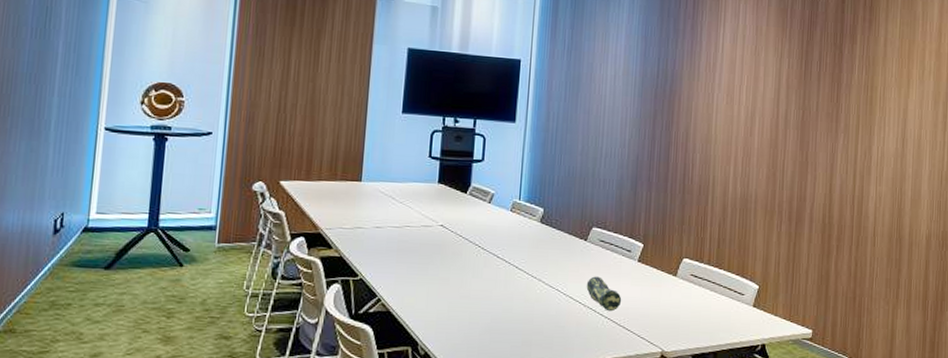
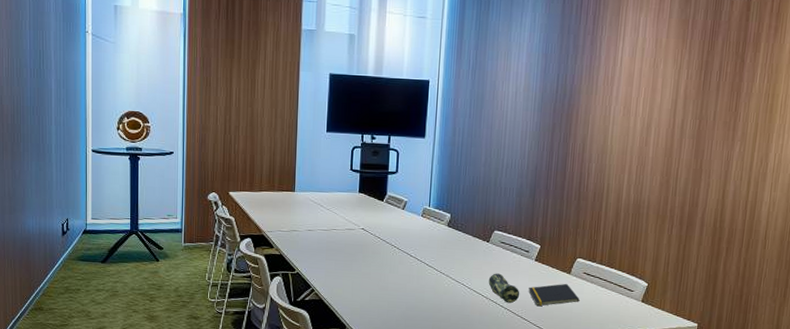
notepad: none [631,287,687,314] -> present [528,283,580,307]

